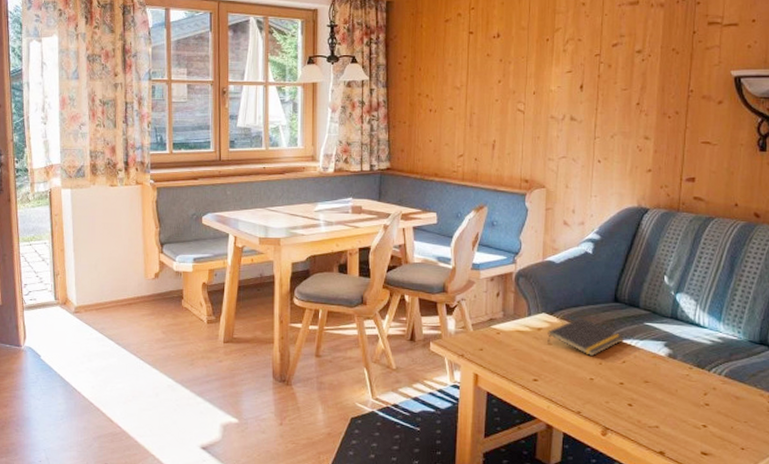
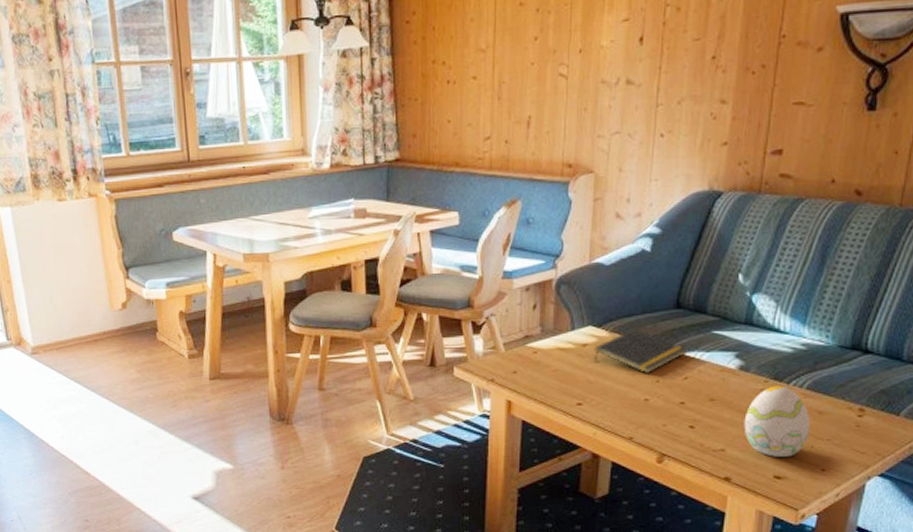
decorative egg: none [674,372,730,436] -> present [744,385,811,457]

